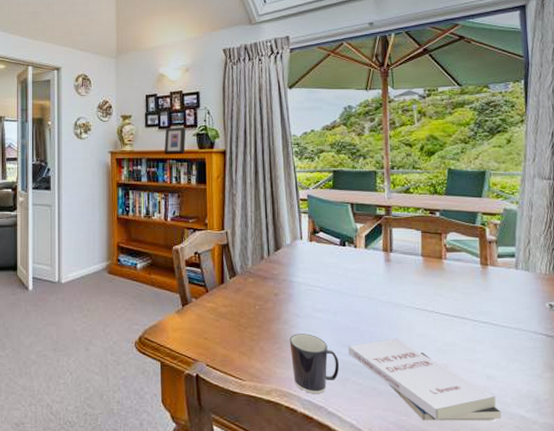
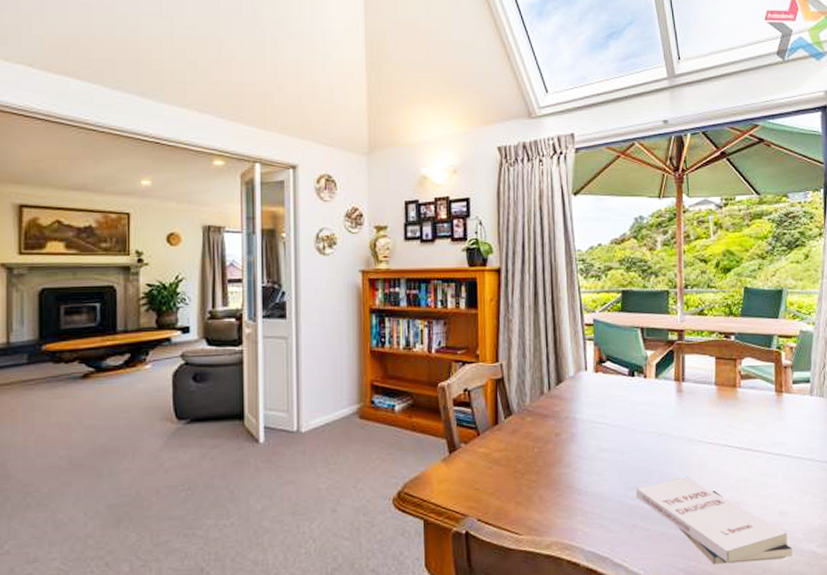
picture frame: present [164,127,186,155] -> none [427,240,454,274]
mug: present [289,334,339,395] -> none [572,477,626,545]

